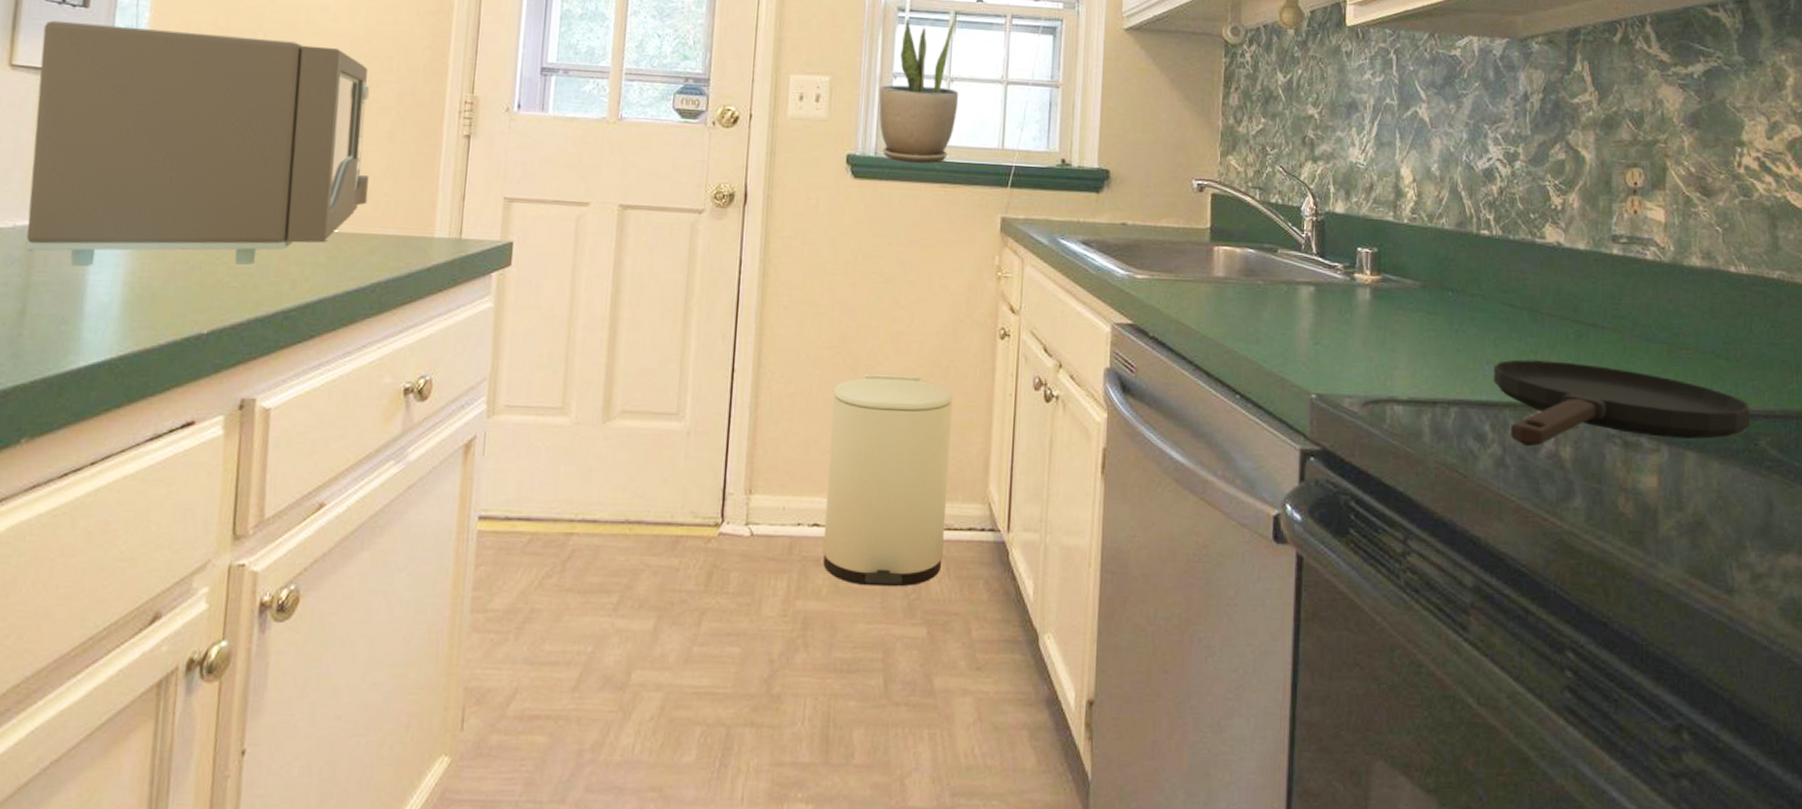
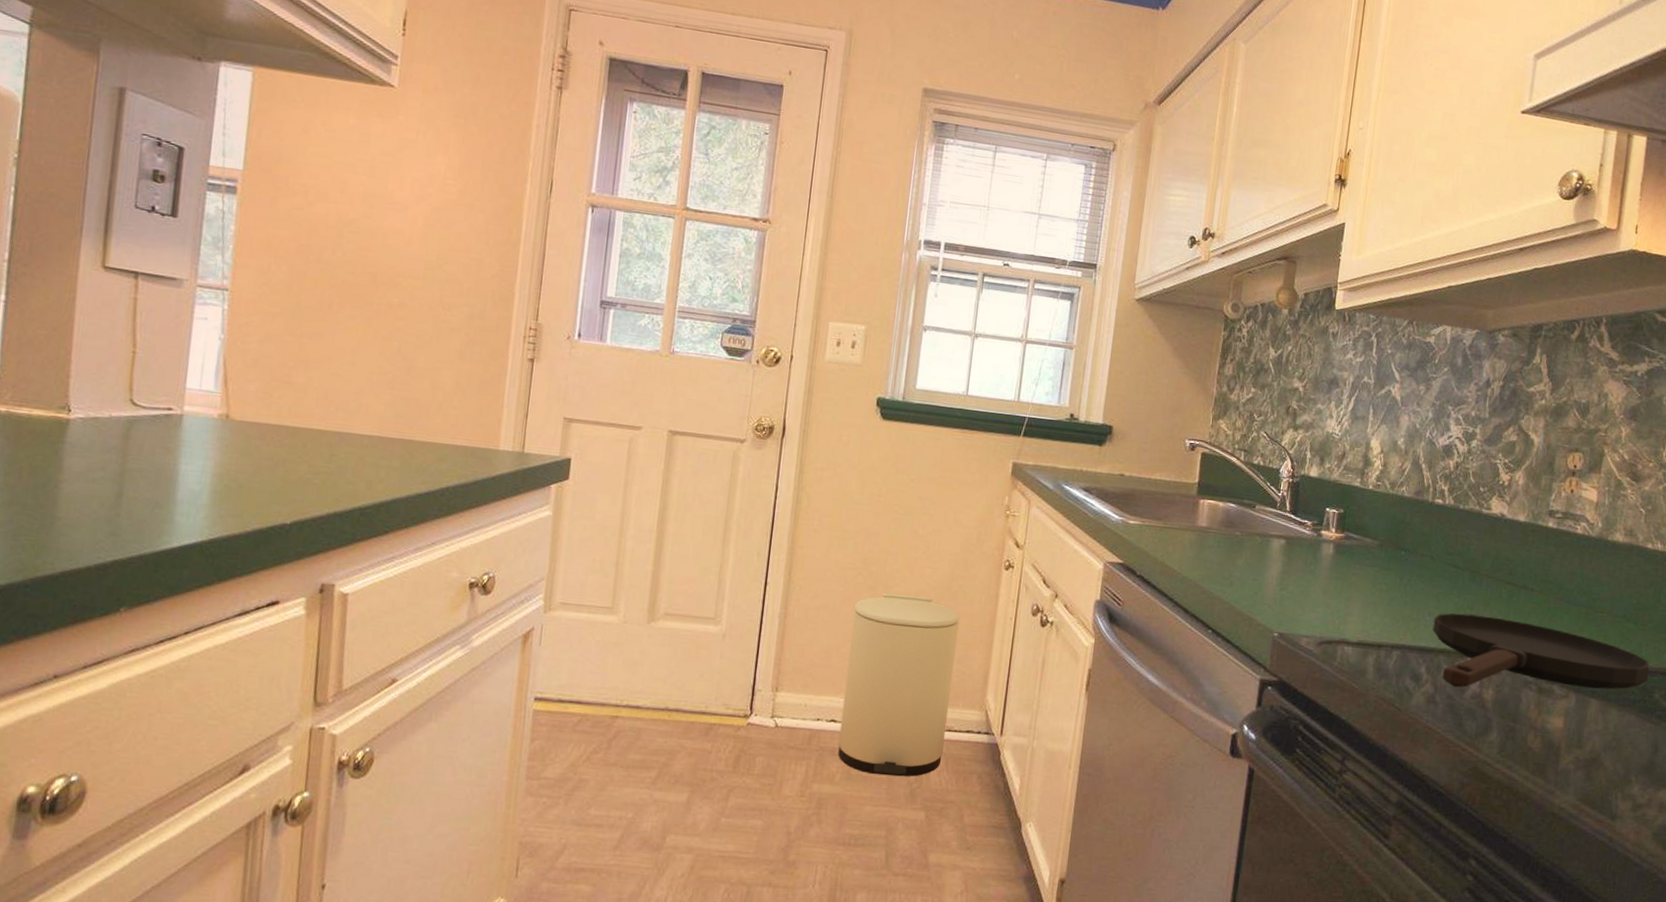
microwave: present [25,20,370,267] -> none [121,227,442,465]
potted plant: present [878,15,961,164] -> none [908,276,988,411]

